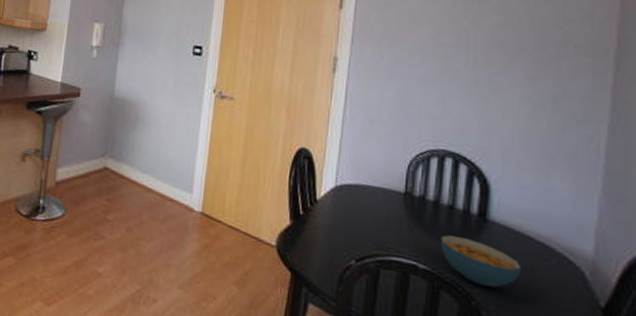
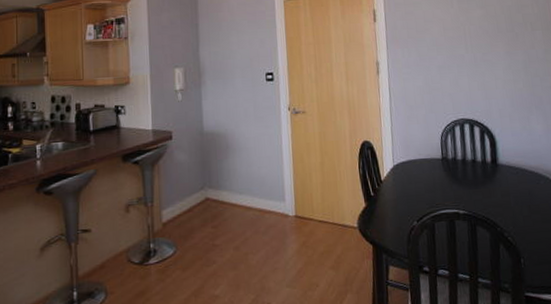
cereal bowl: present [440,235,522,288] -> none [470,182,524,215]

